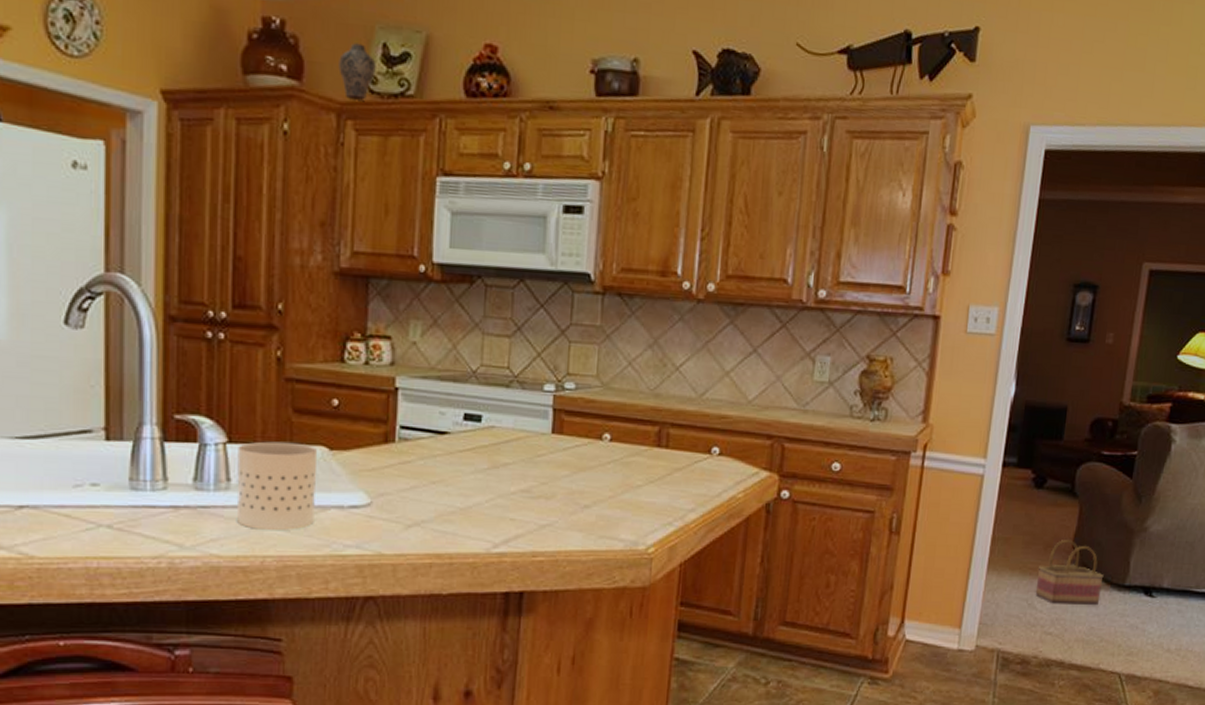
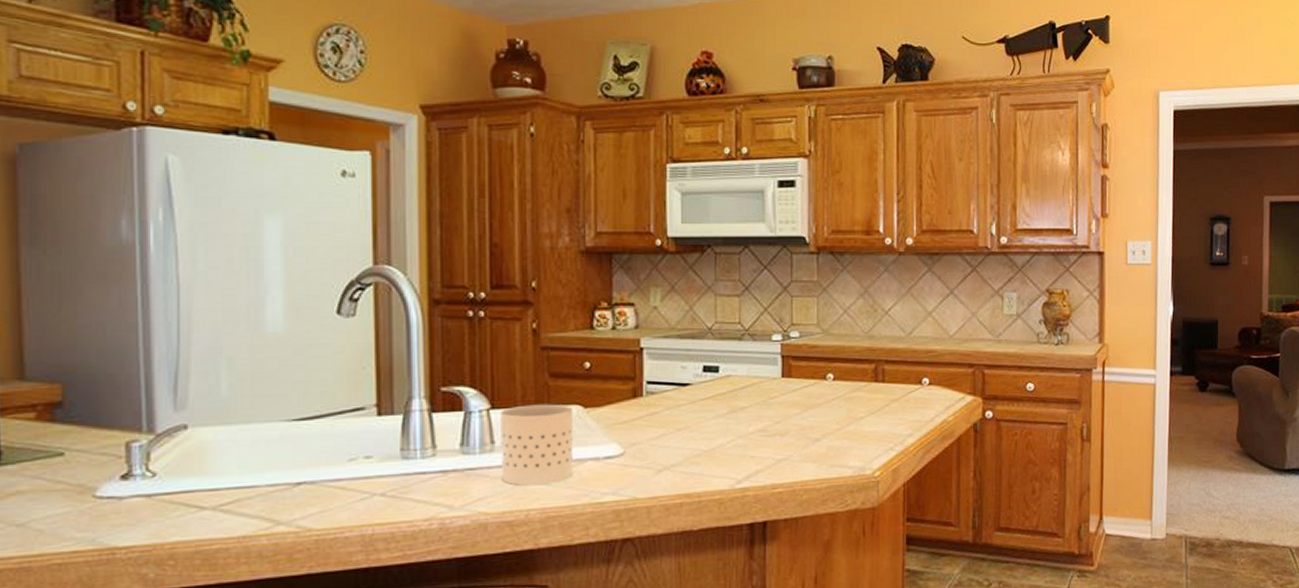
ceramic jug: present [338,43,376,100] -> none [576,56,609,104]
basket: present [1035,539,1104,606] -> none [1210,433,1266,491]

